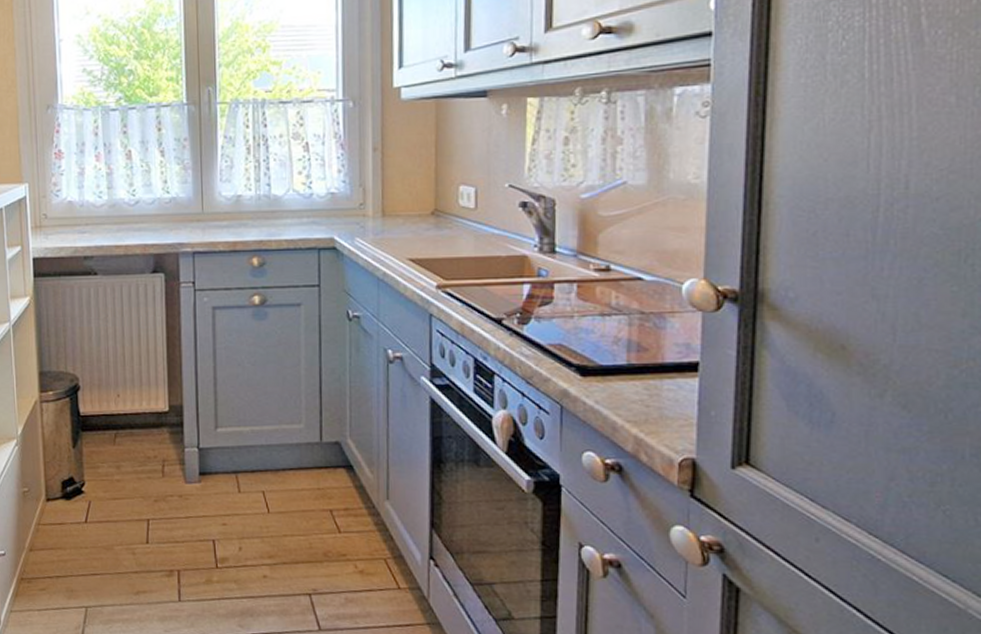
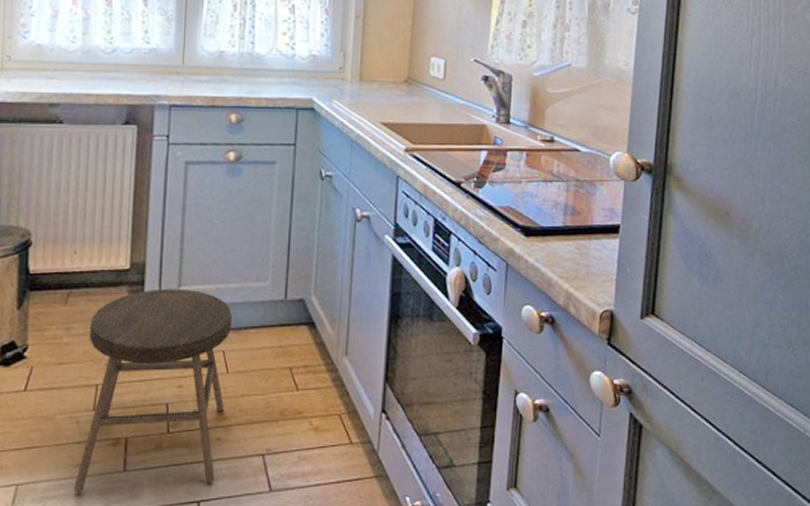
stool: none [135,430,269,619] -> present [73,288,232,494]

